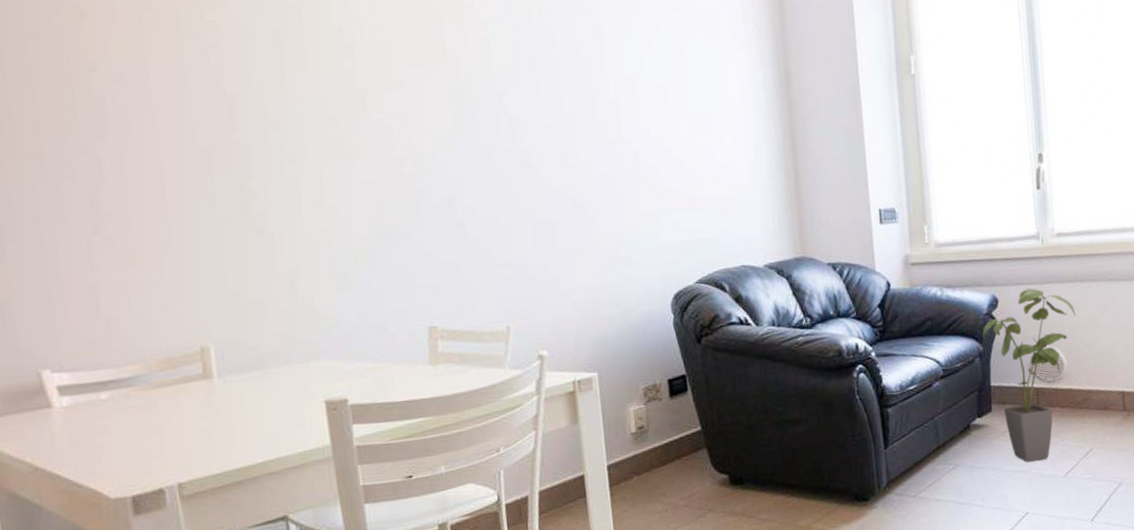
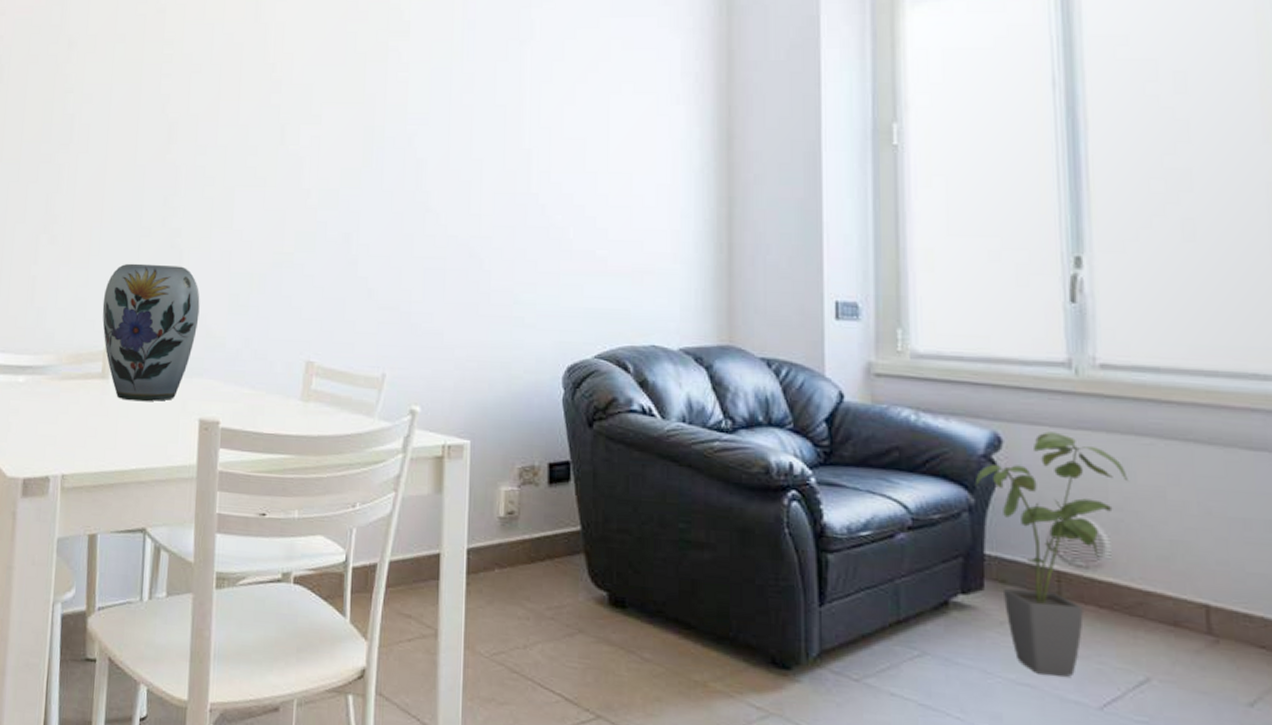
vase: none [187,251,305,396] -> present [102,263,200,402]

